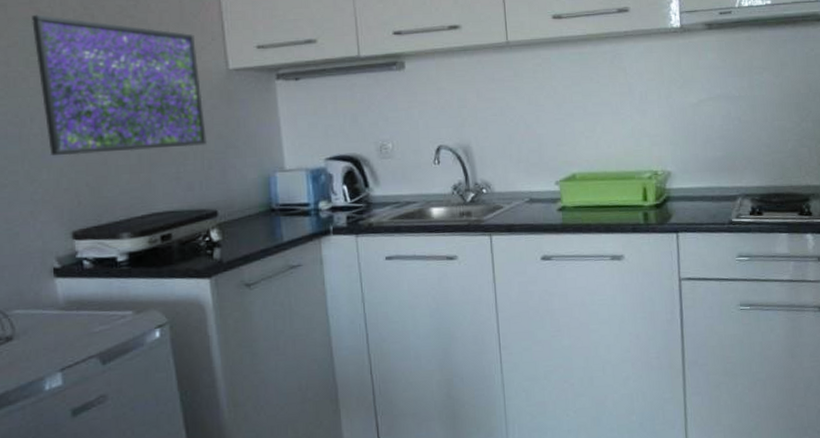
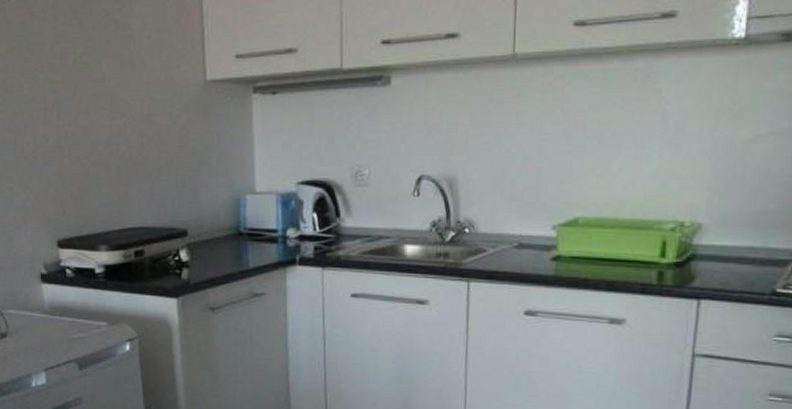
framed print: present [32,14,208,156] -> none [27,19,182,165]

